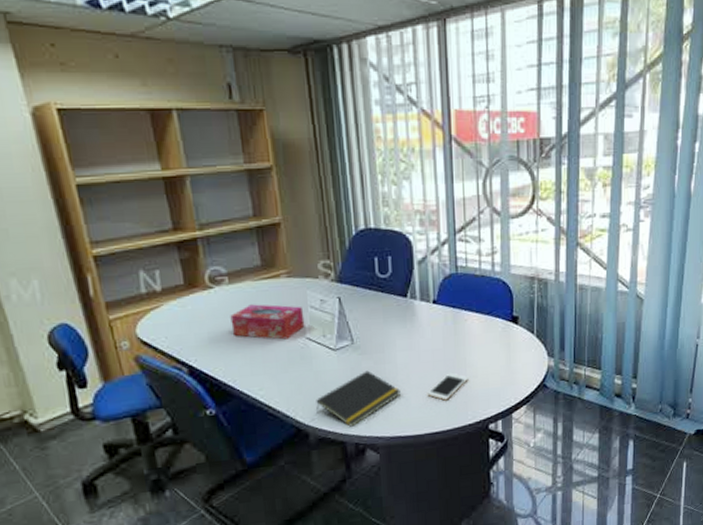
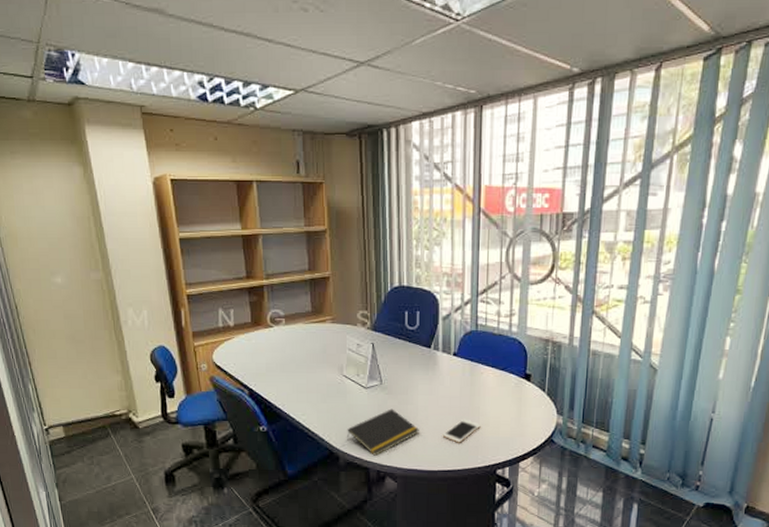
tissue box: present [230,304,305,340] -> none [284,343,343,375]

